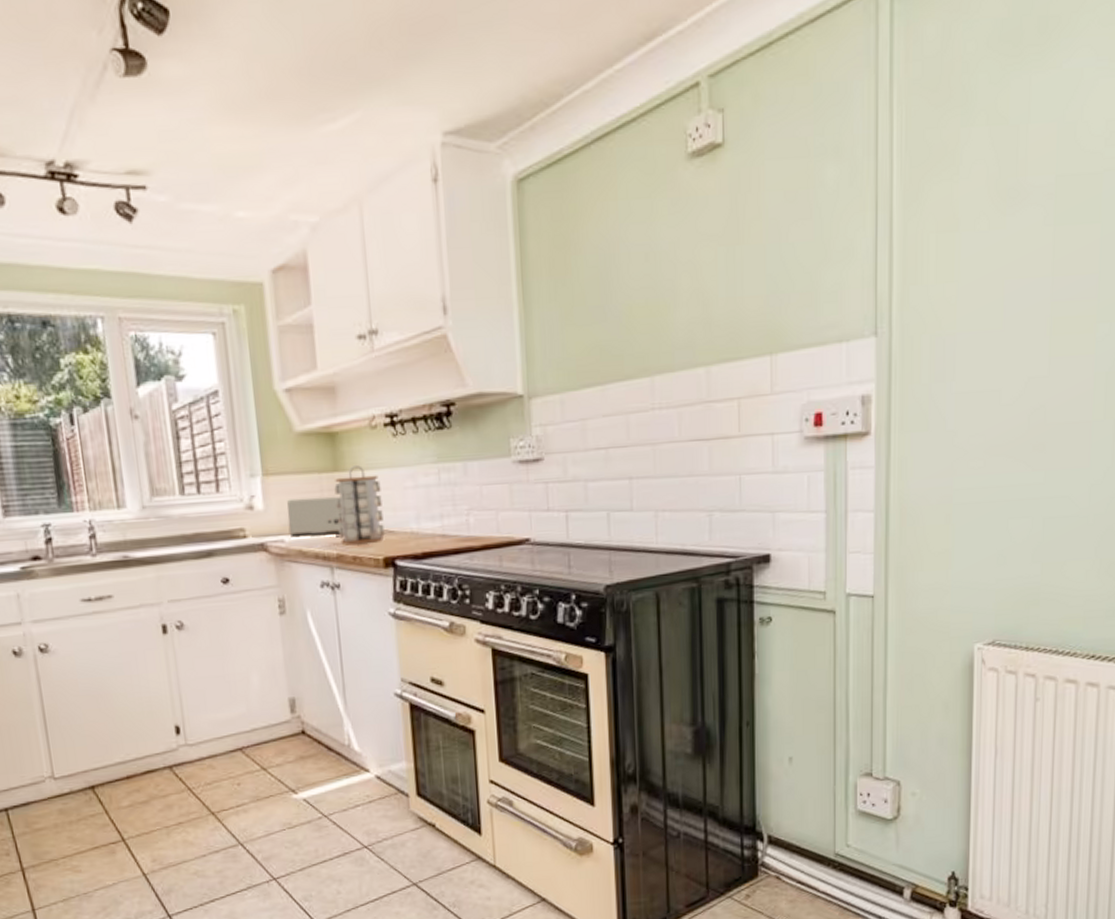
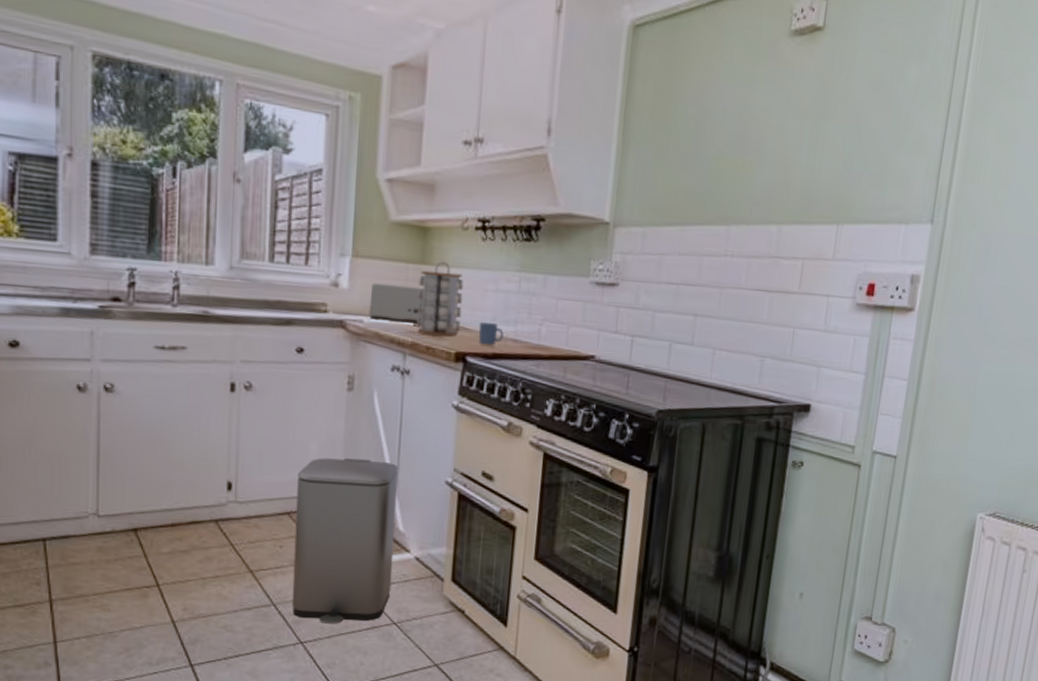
pedal bin: none [243,682,357,857] -> present [291,458,398,625]
mug: none [403,521,431,547] -> present [478,322,504,347]

